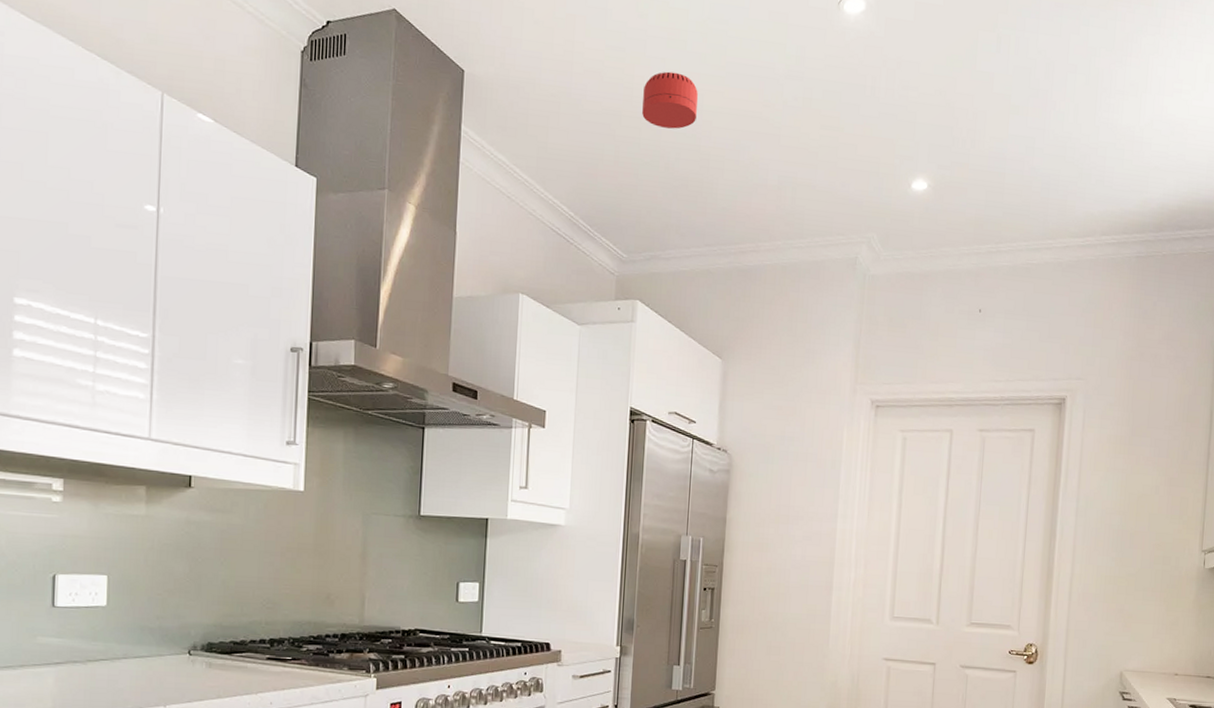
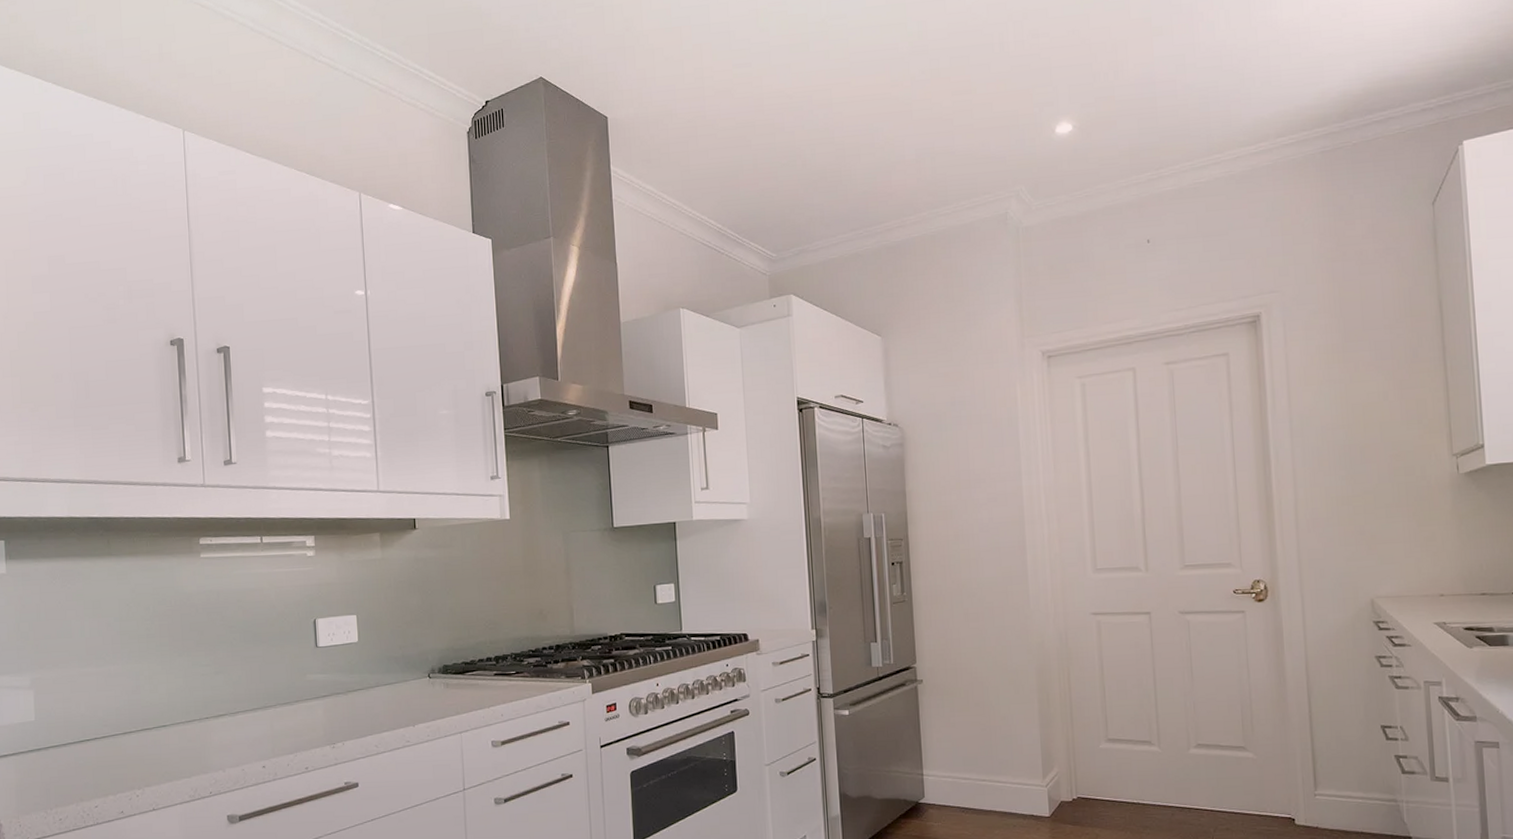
smoke detector: present [642,71,698,129] -> none [773,74,827,129]

